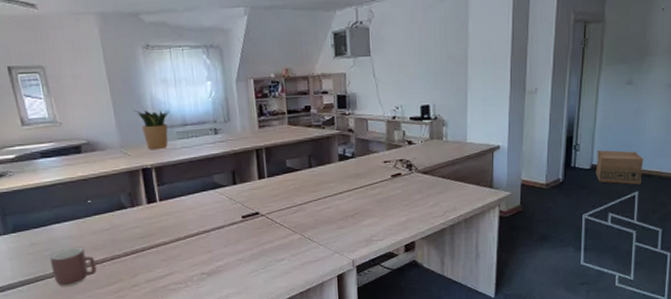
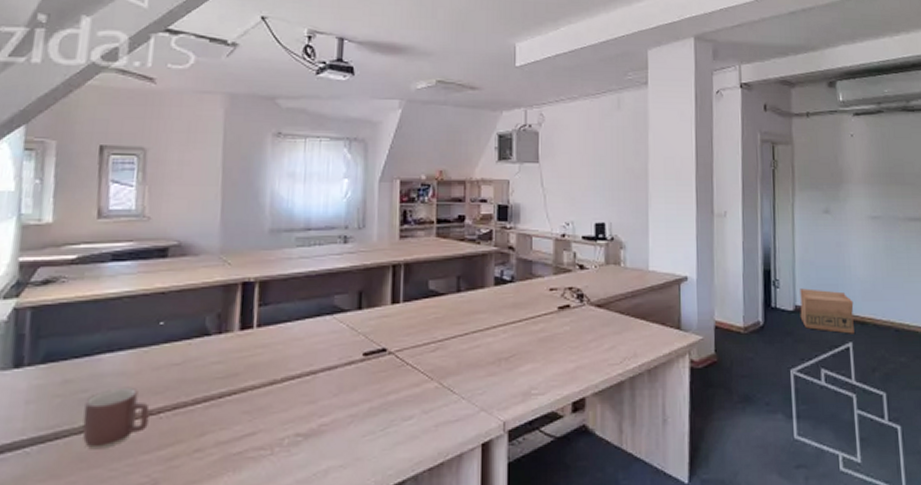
potted plant: present [132,110,170,150] -> none [245,207,292,259]

